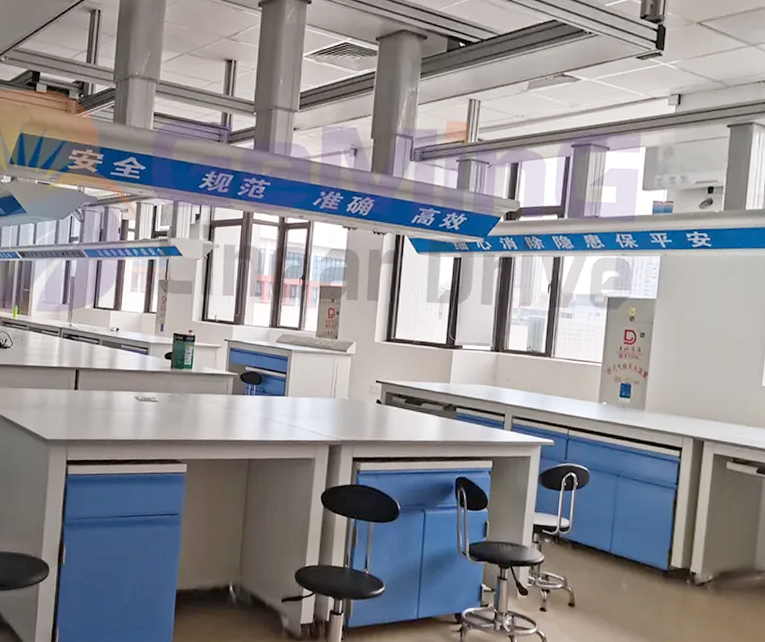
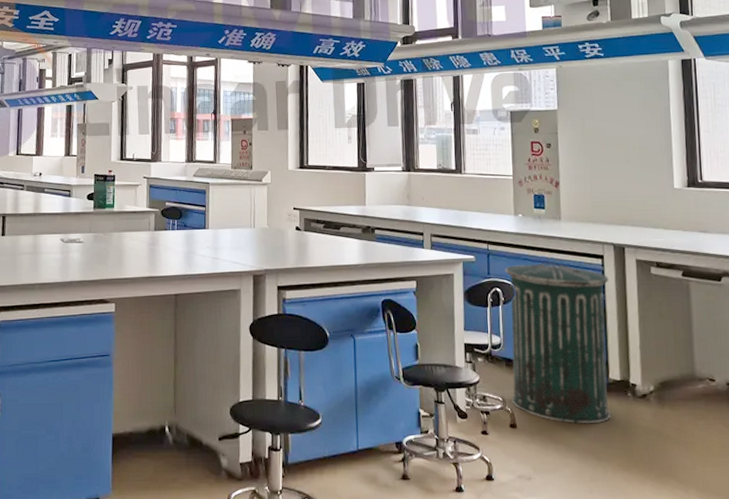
trash can: none [573,451,684,608] -> present [505,262,611,424]

